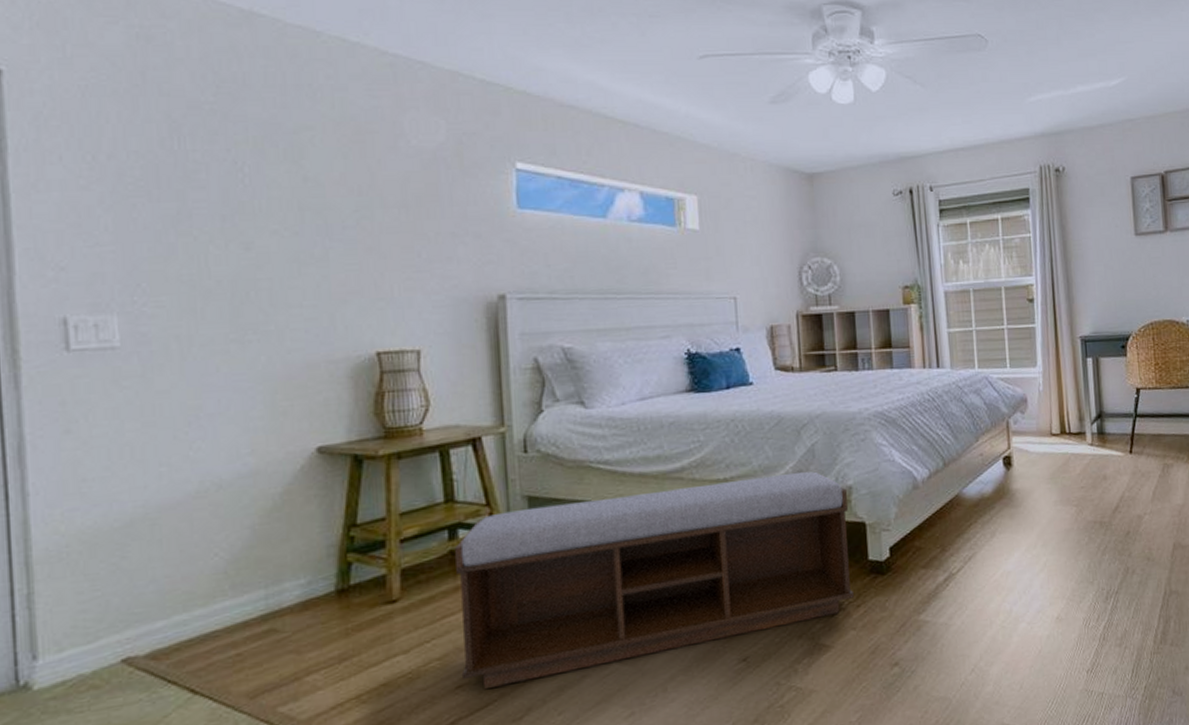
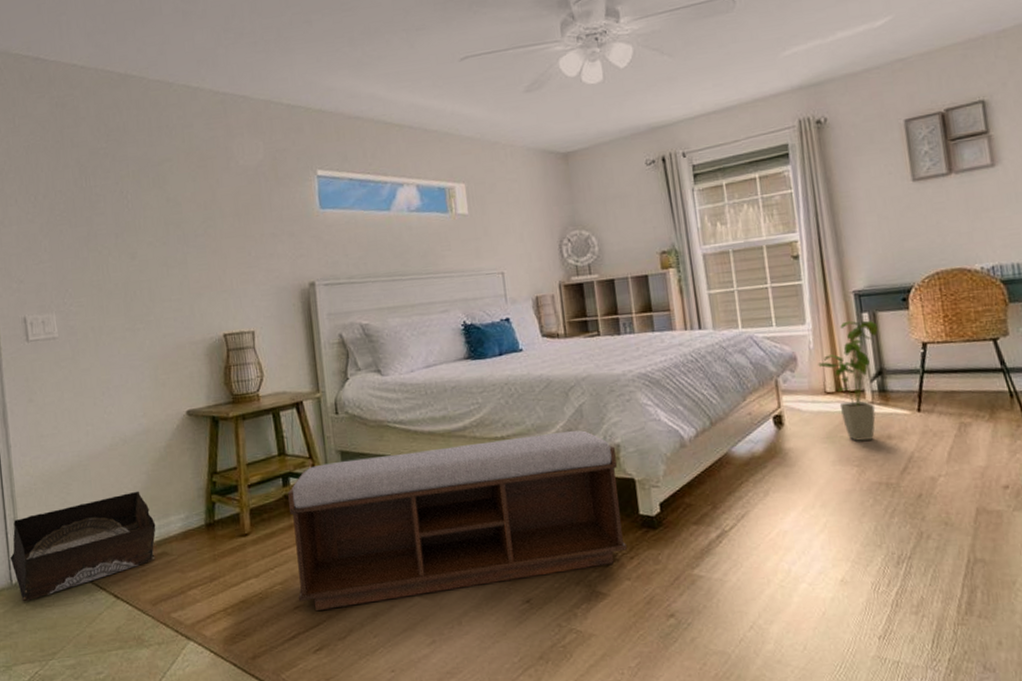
storage bin: none [16,550,262,710] -> present [9,491,156,602]
house plant: none [1046,365,1100,482] -> present [818,320,878,441]

